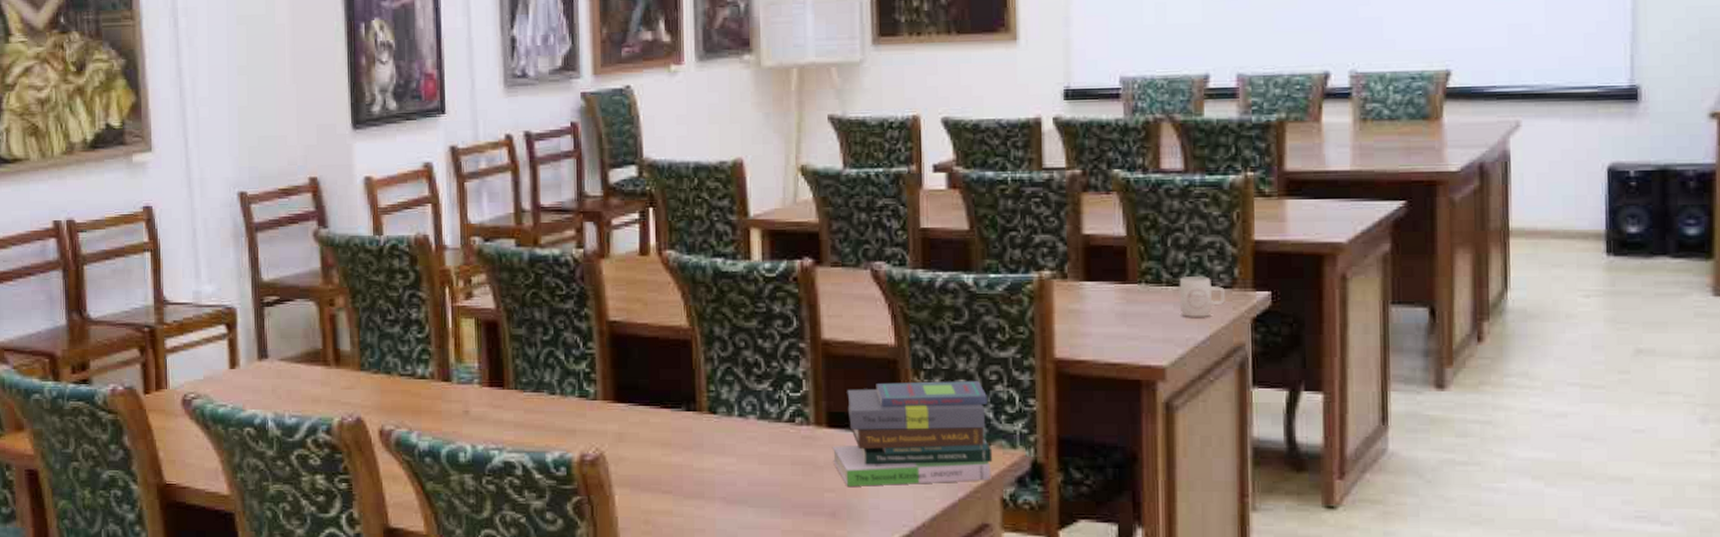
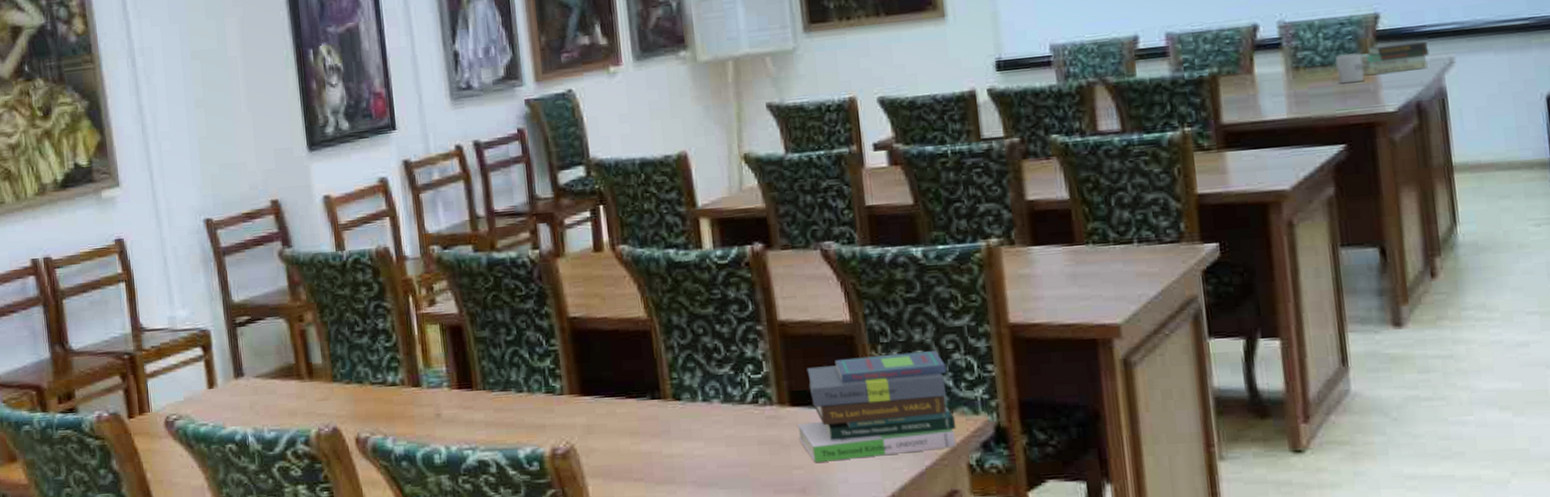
mug: present [1179,276,1225,318] -> none [1126,233,1174,275]
mug: none [1402,108,1430,139] -> present [1334,53,1365,84]
books: none [1428,102,1497,133] -> present [1360,41,1430,76]

